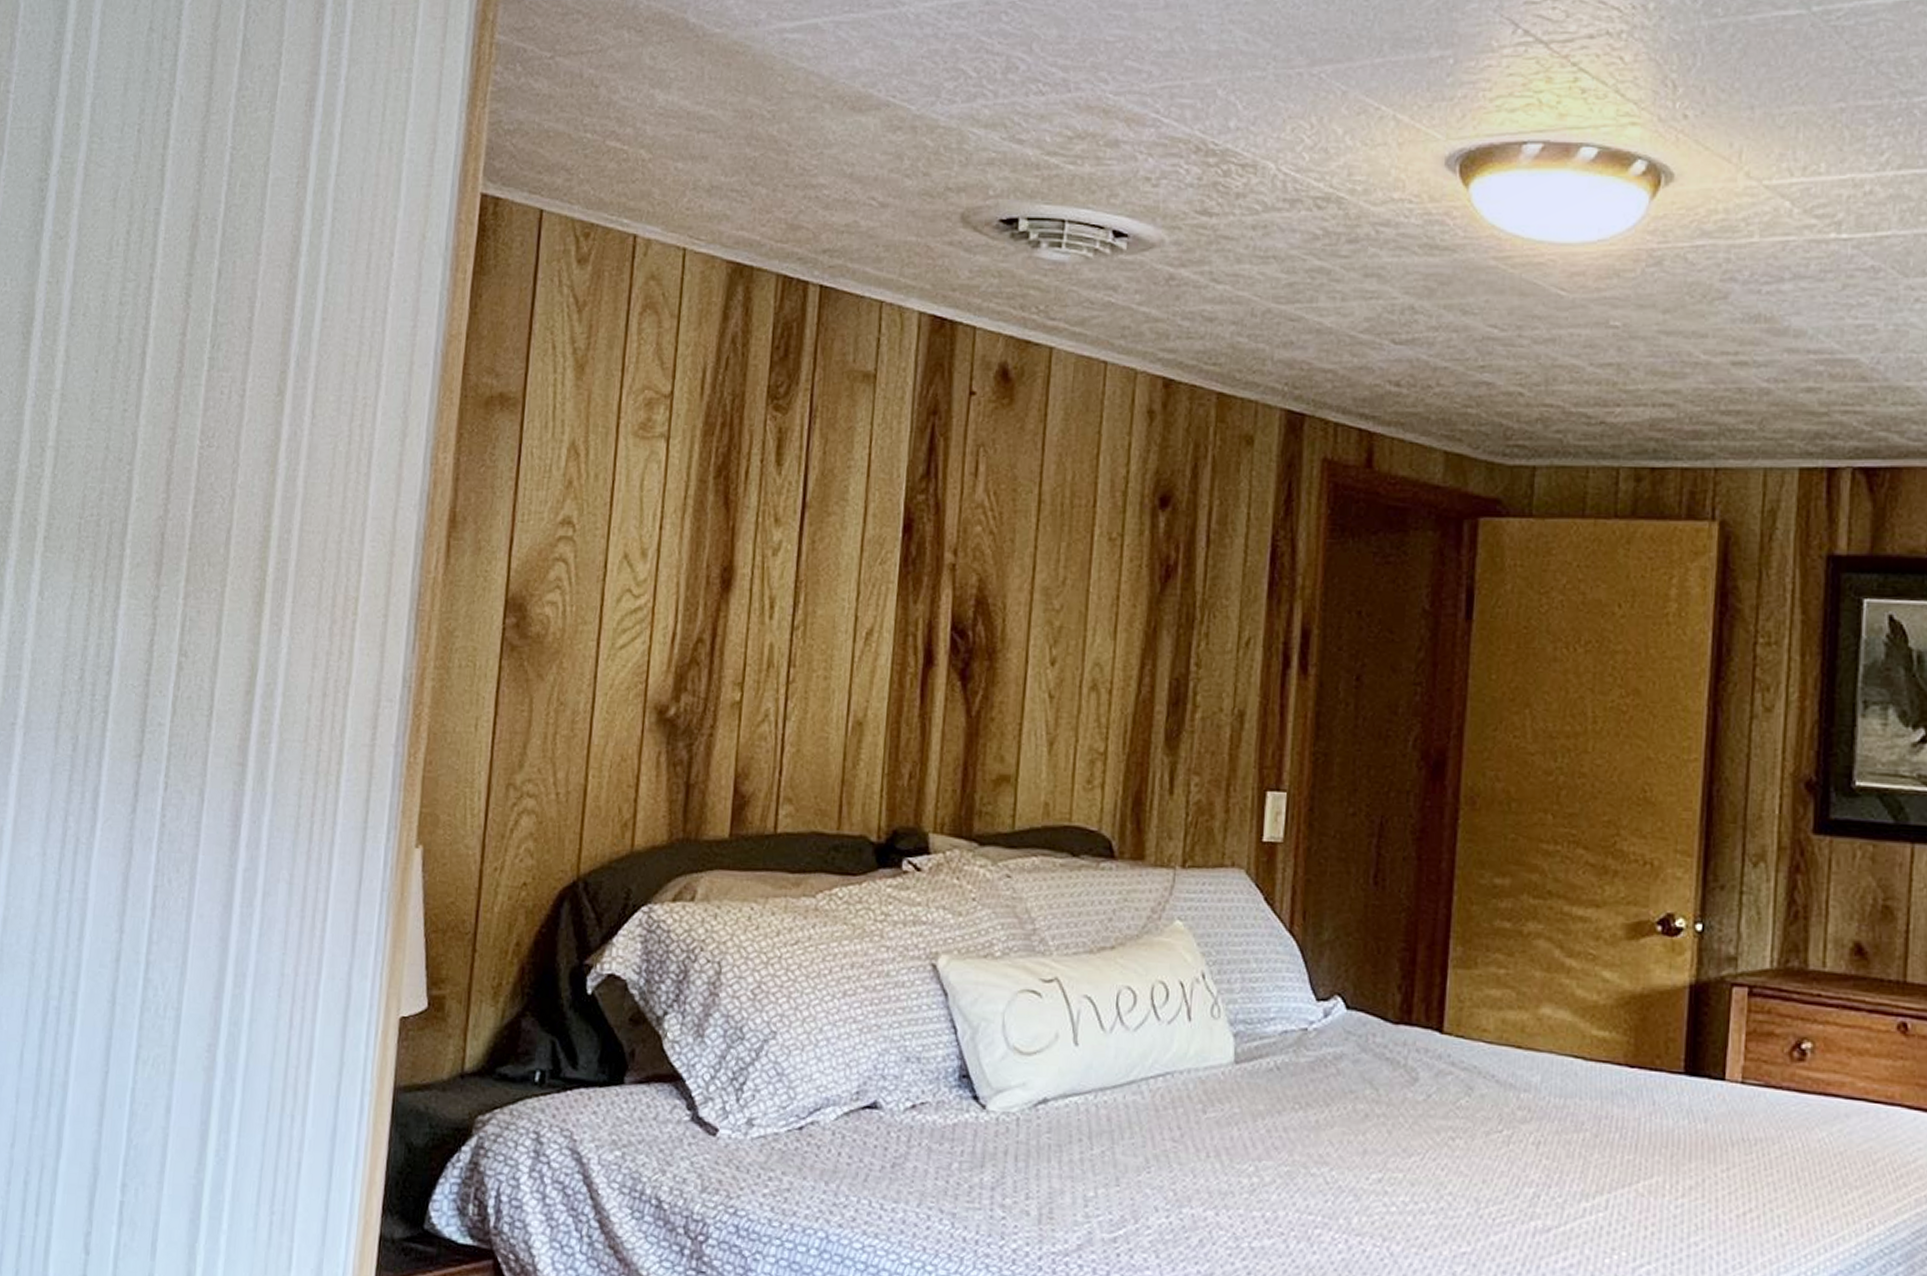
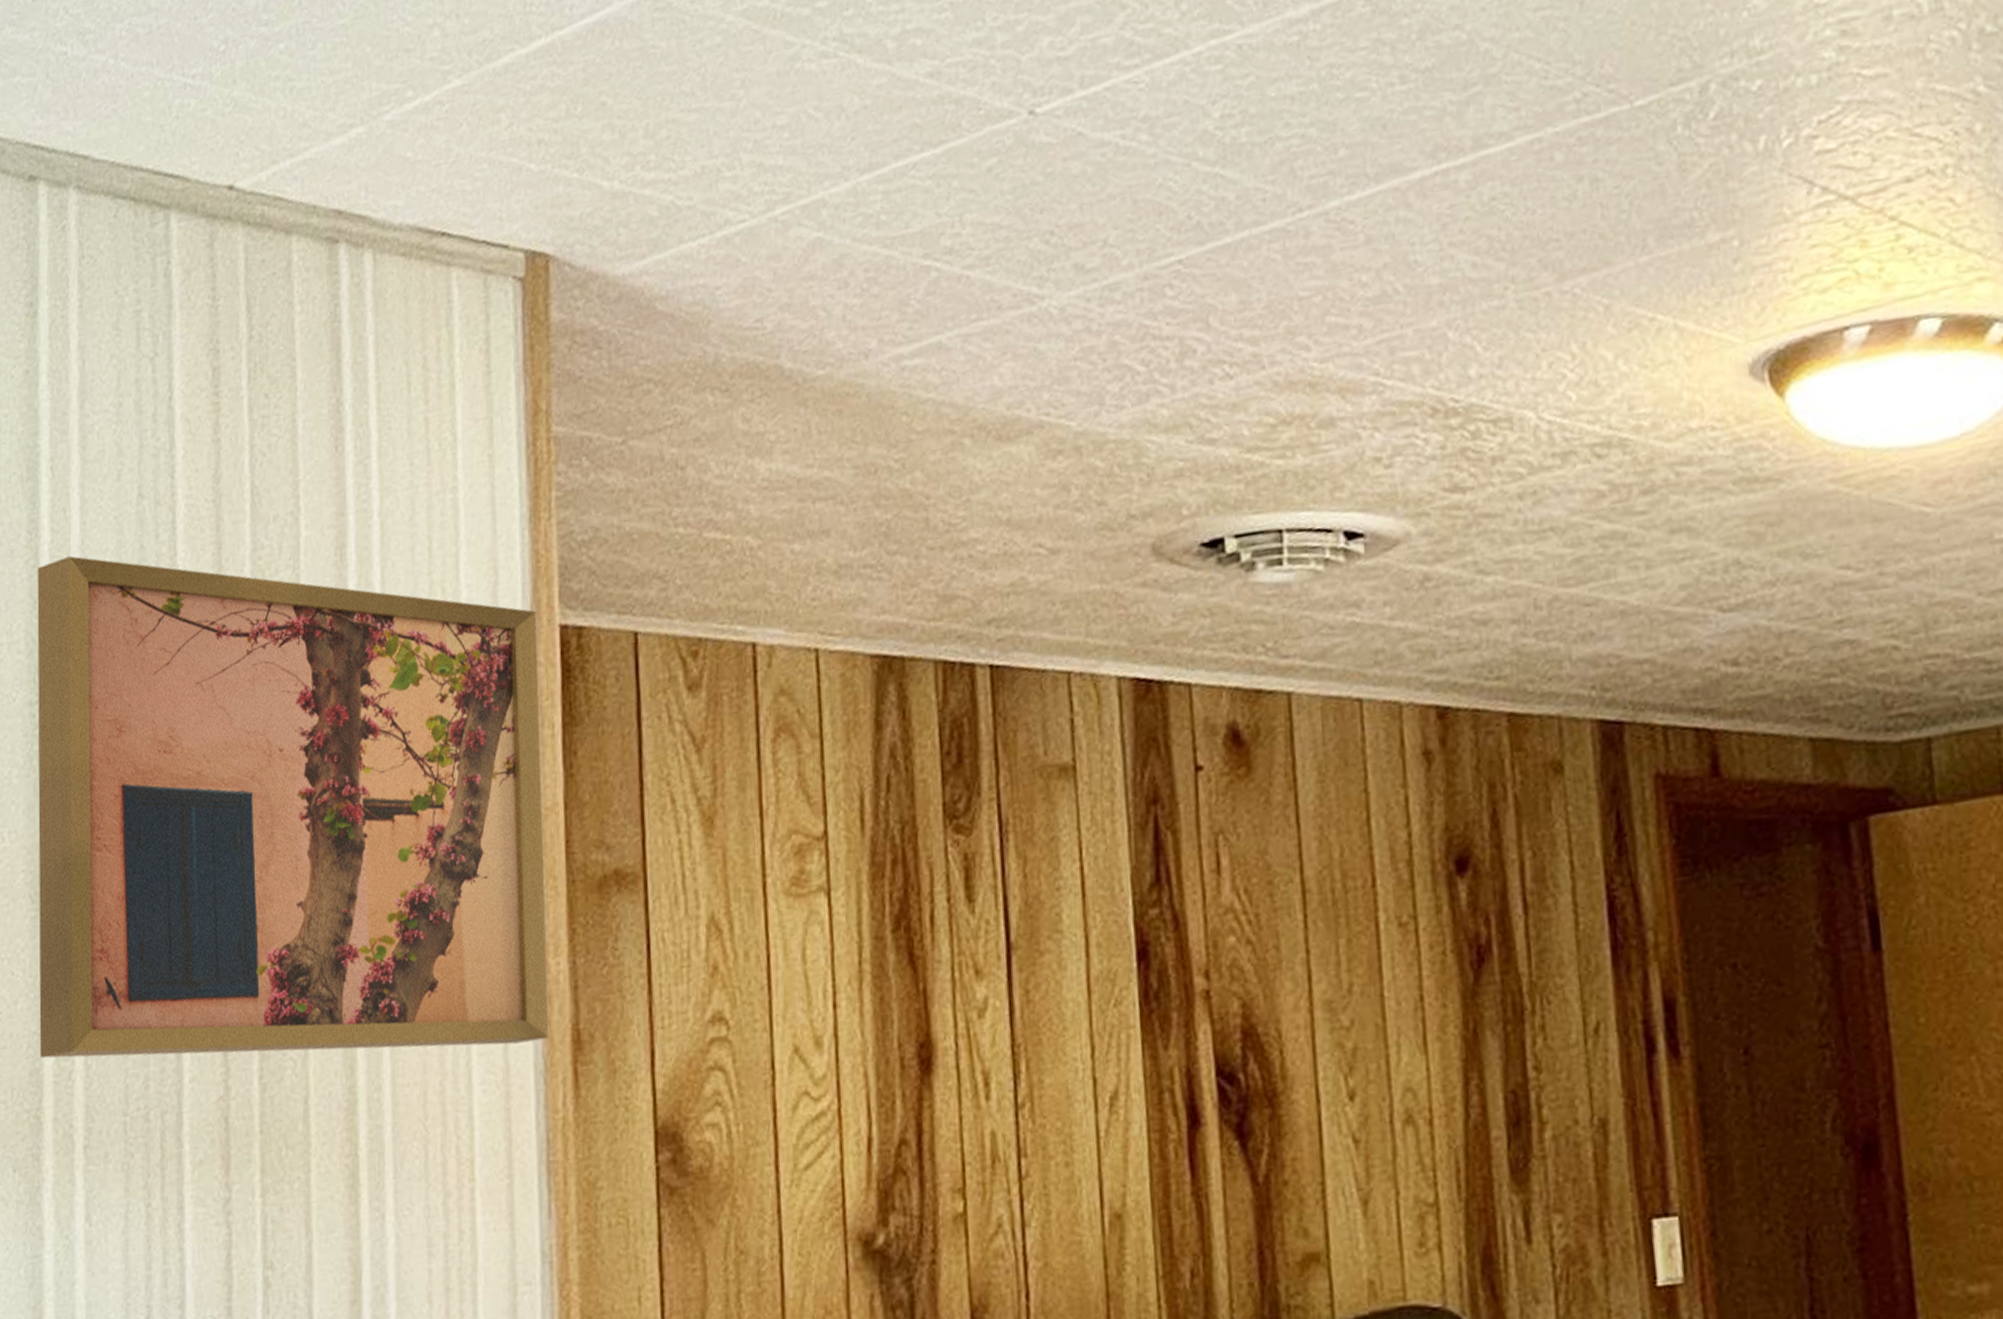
wall art: none [16,68,464,515] -> present [37,556,550,1059]

